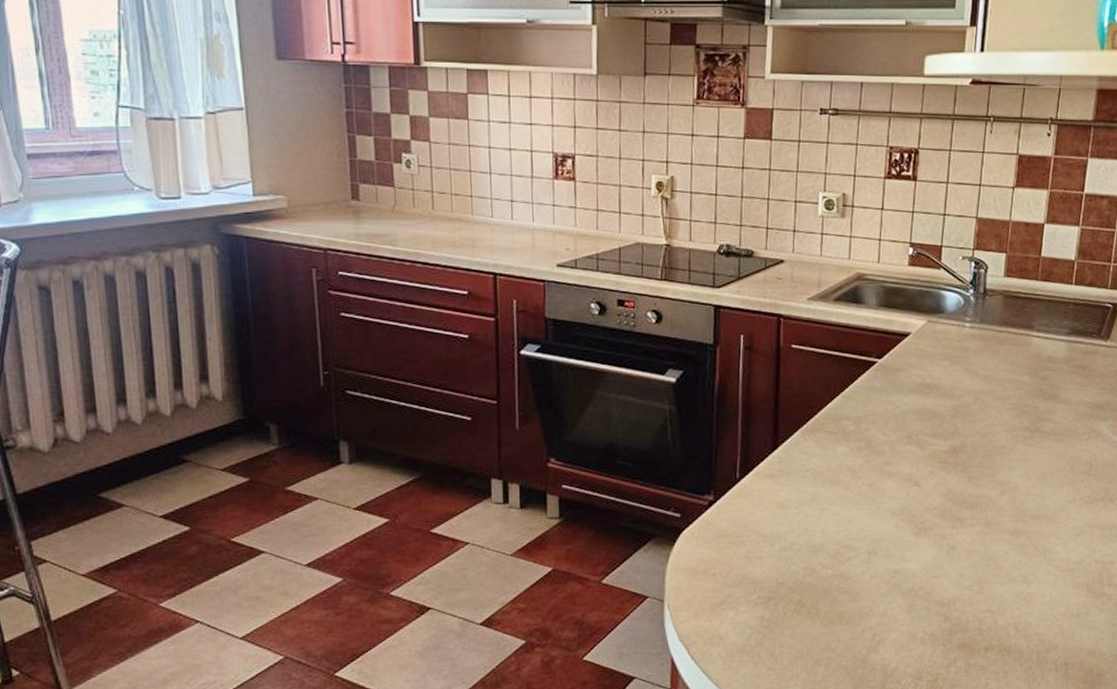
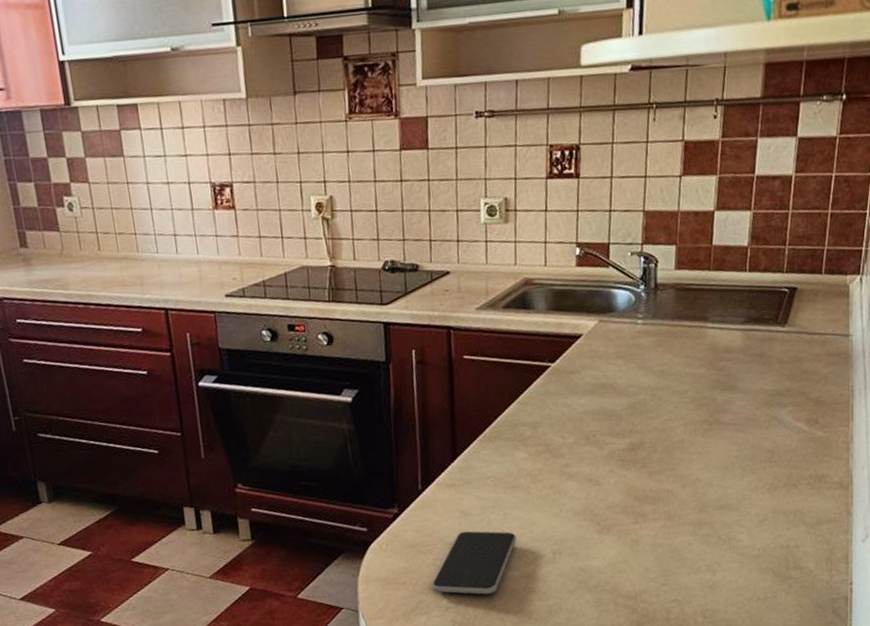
smartphone: none [742,524,832,592] -> present [432,531,517,595]

